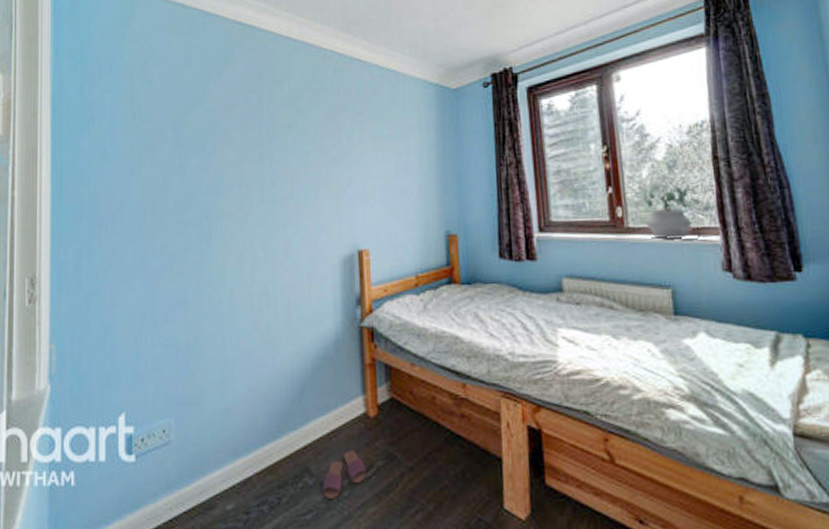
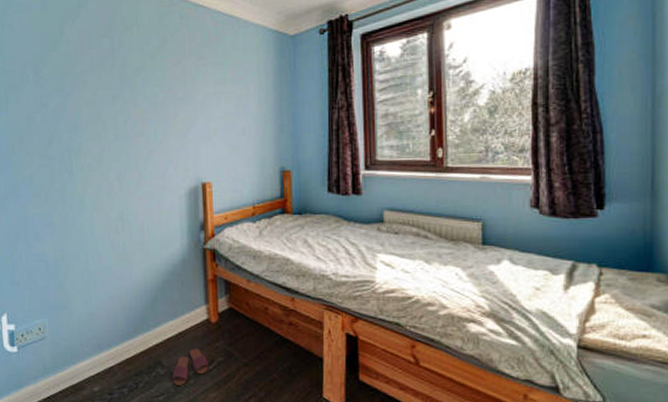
potted plant: present [642,186,702,238] -> none [463,130,518,177]

